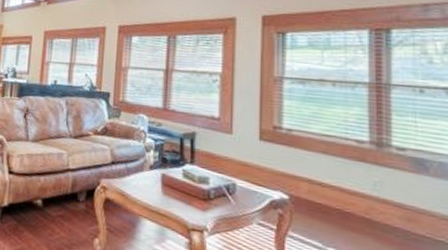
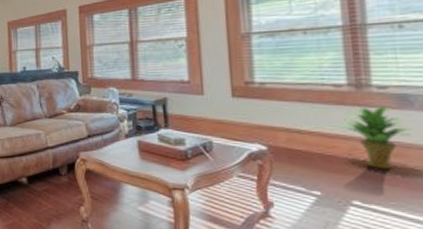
potted plant: none [361,164,427,233] -> present [341,105,413,169]

